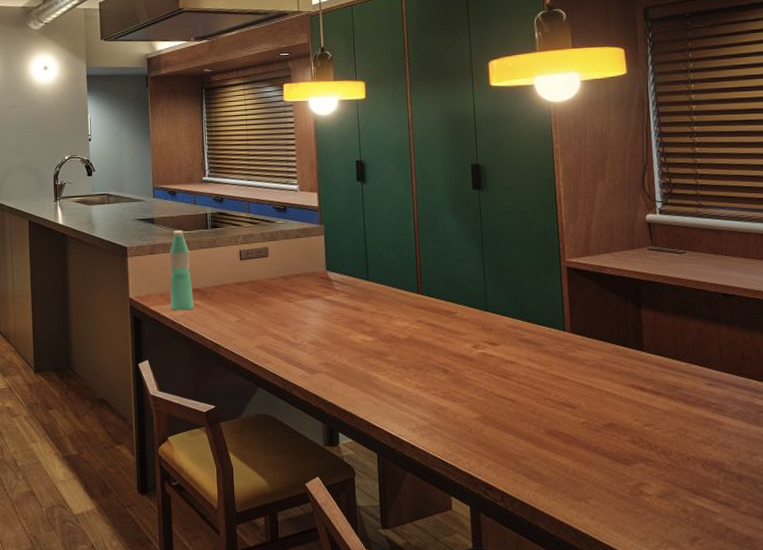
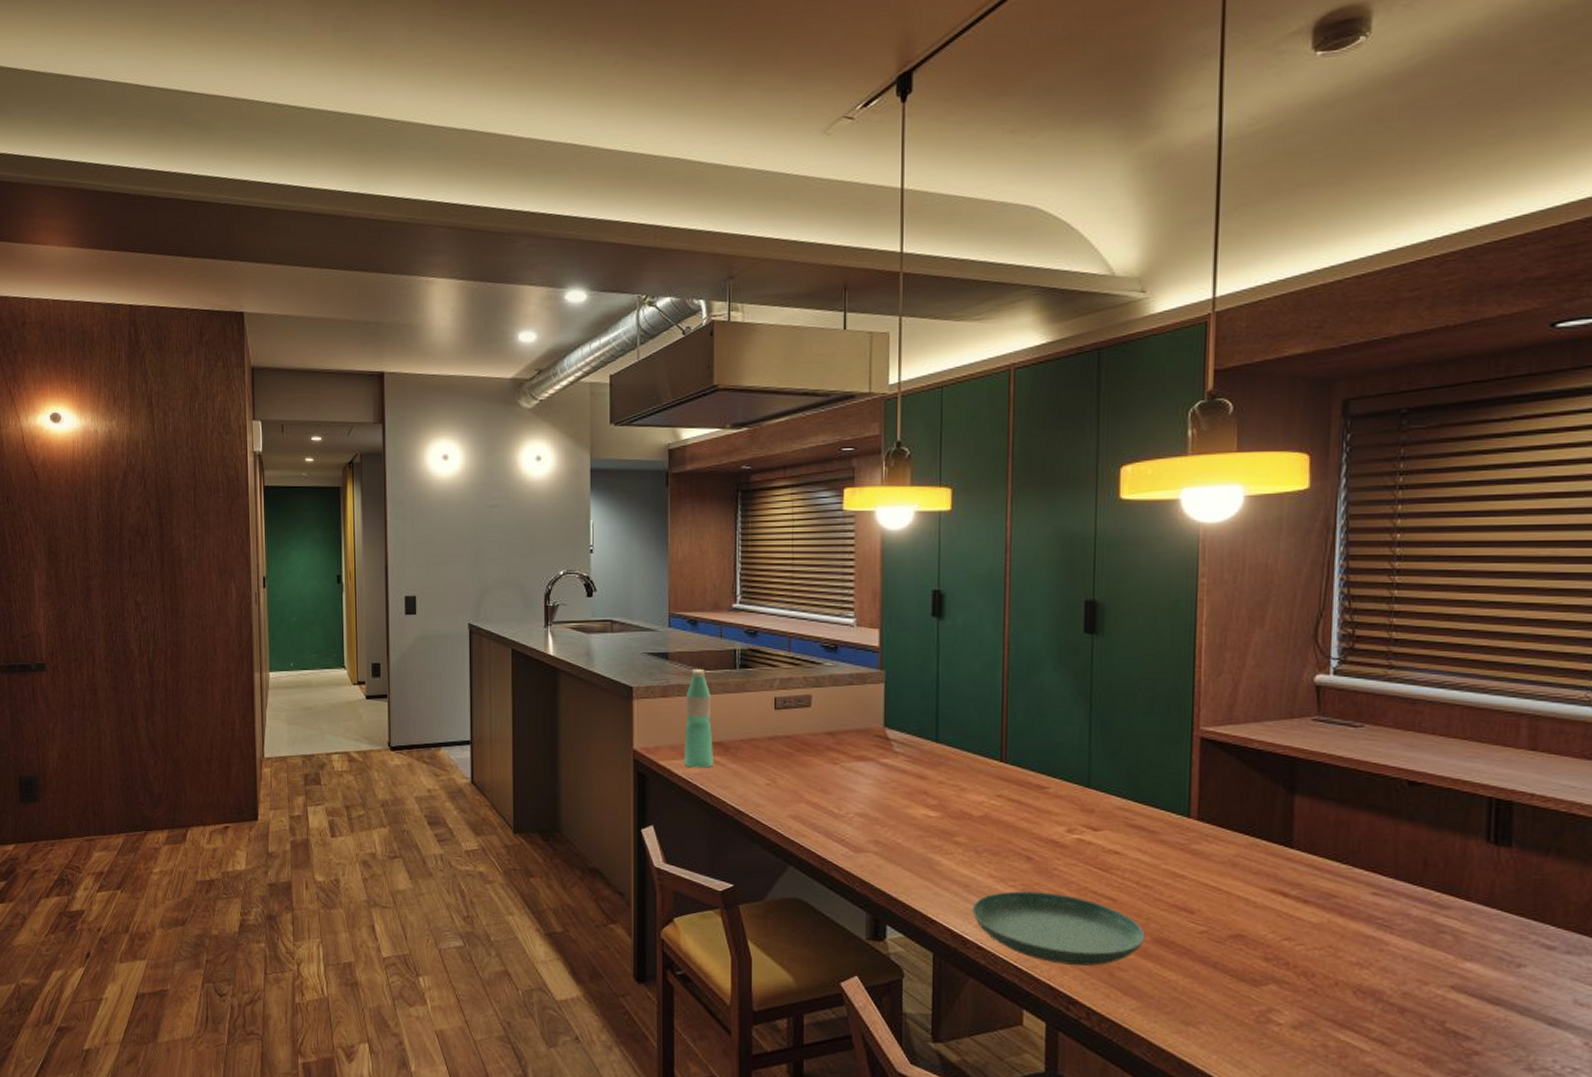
saucer: none [404,398,541,456] -> present [971,891,1145,966]

